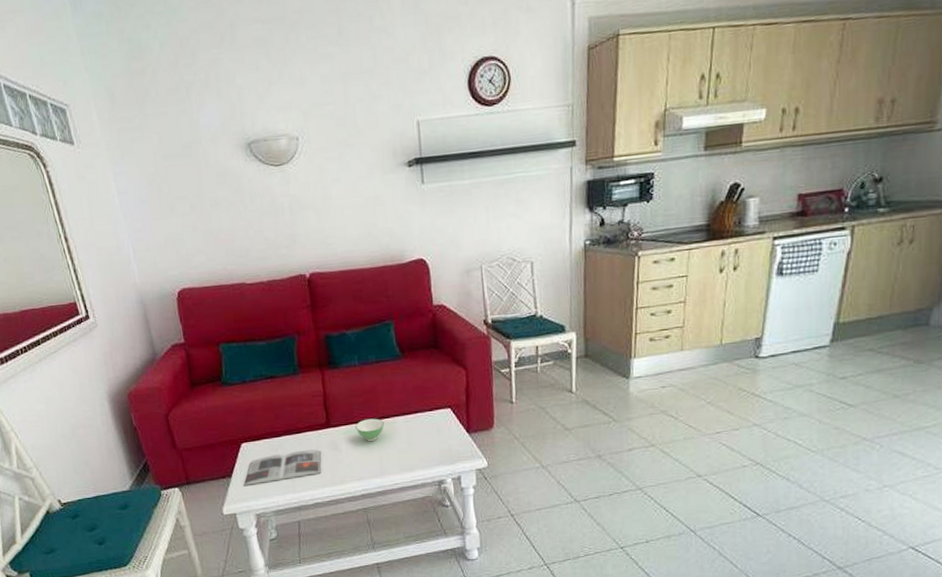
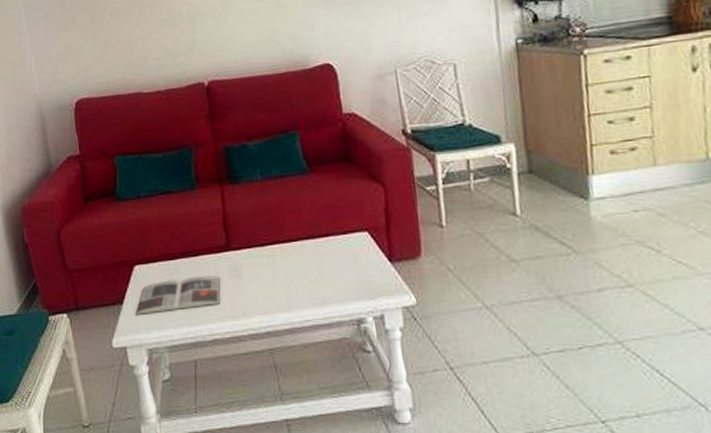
bowl: present [355,418,384,442] -> none [258,241,291,269]

